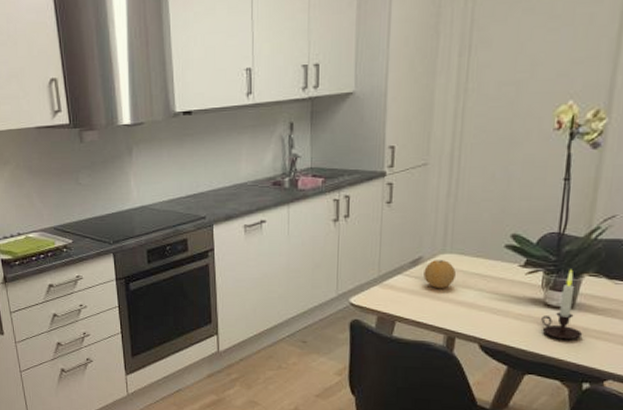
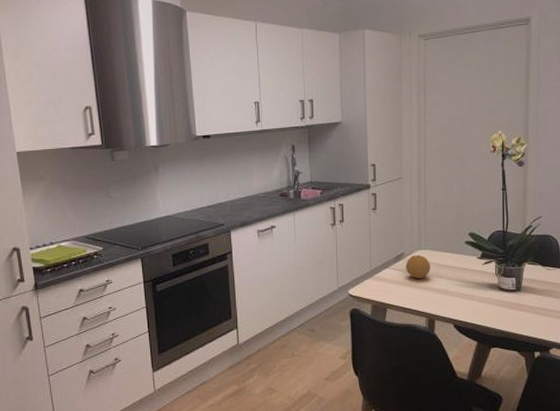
candle: present [541,269,583,340] -> none [498,259,530,317]

